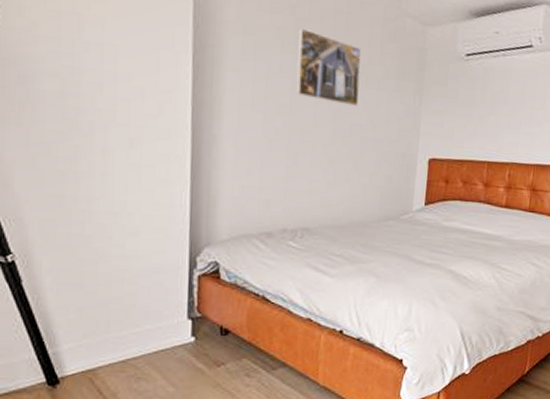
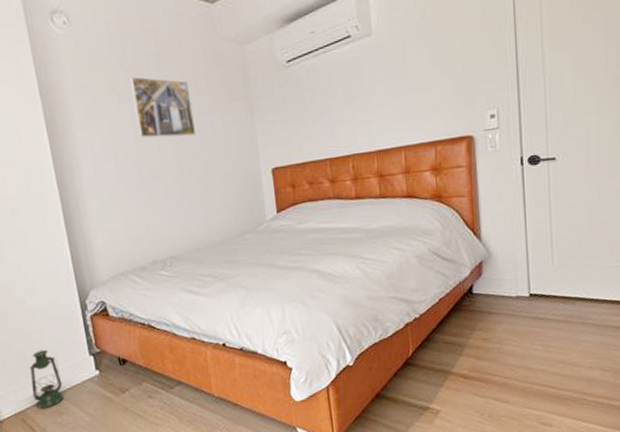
lantern: none [109,303,149,371] -> present [29,349,64,410]

